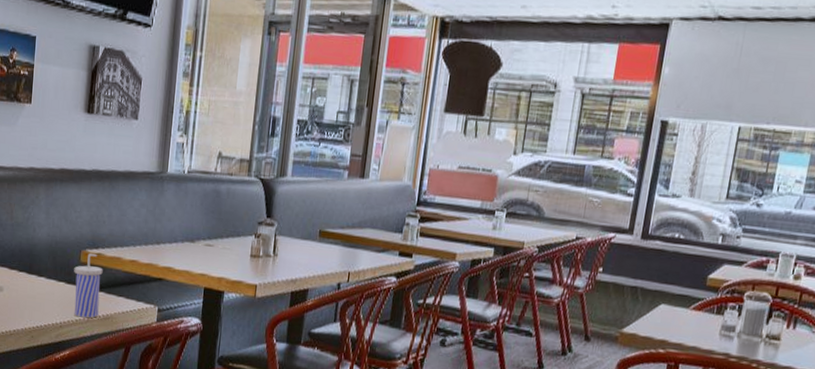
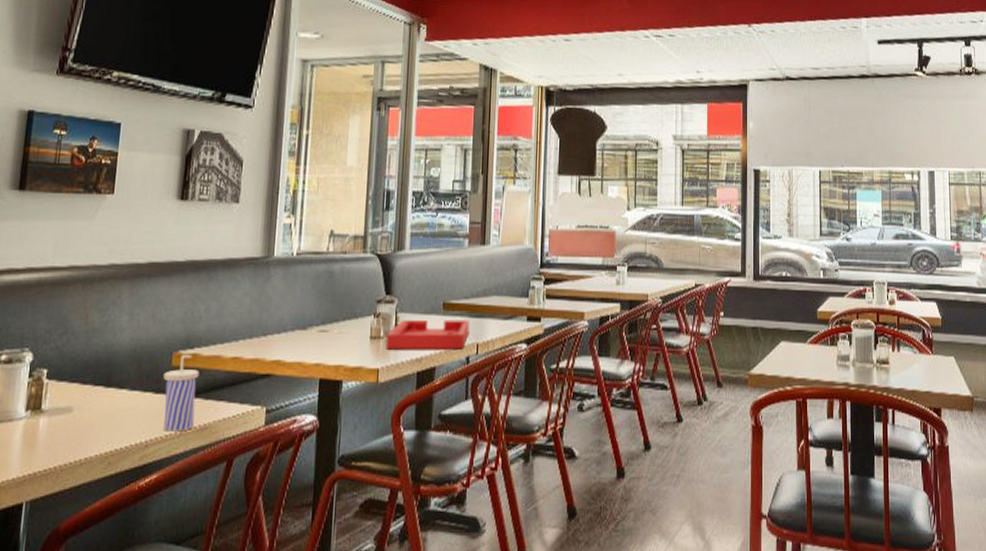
tray: none [264,243,344,276] -> present [385,319,470,350]

